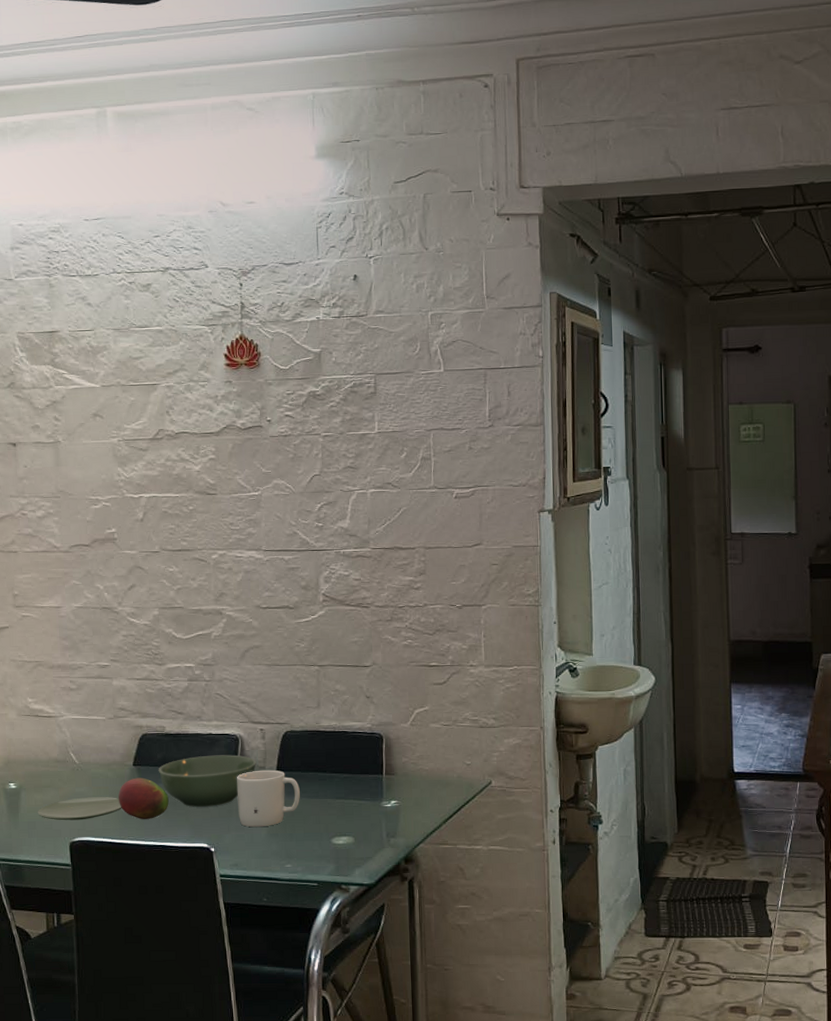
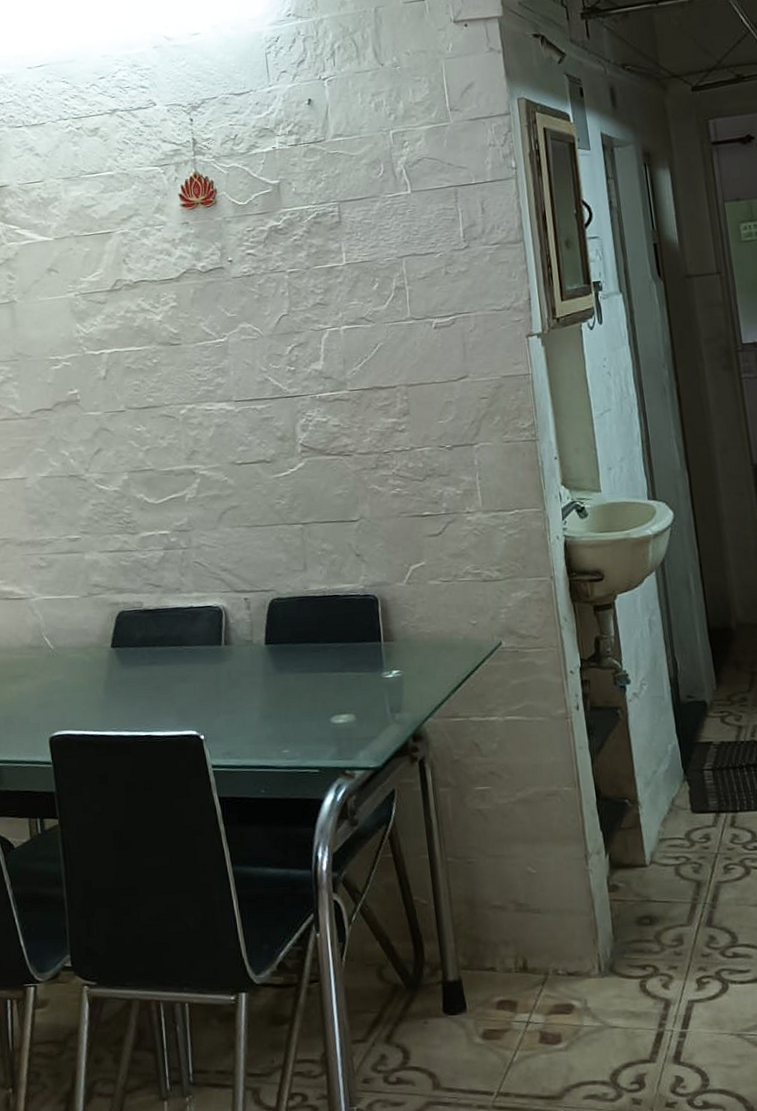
plate: present [37,796,122,821] -> none [13,683,103,714]
fruit: present [118,777,169,819] -> none [98,660,152,707]
bowl: present [158,755,256,807] -> none [138,629,243,690]
mug: present [236,769,300,828] -> none [222,643,293,710]

